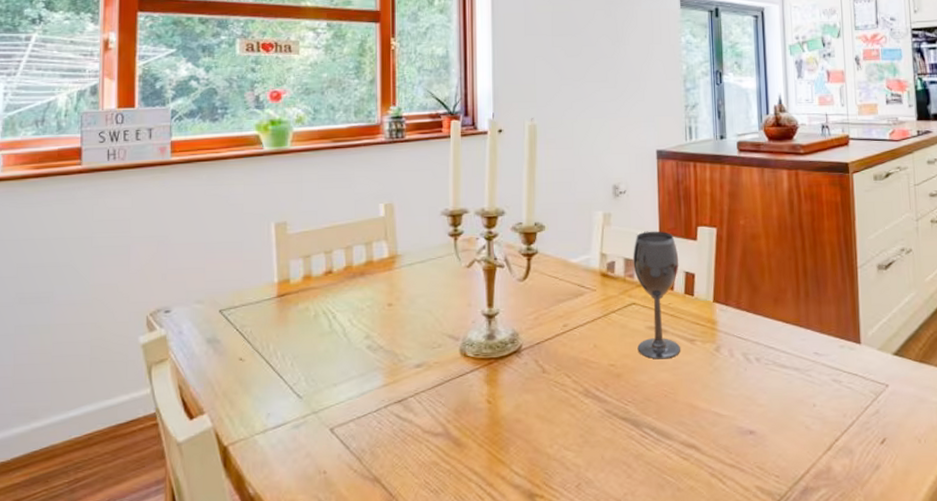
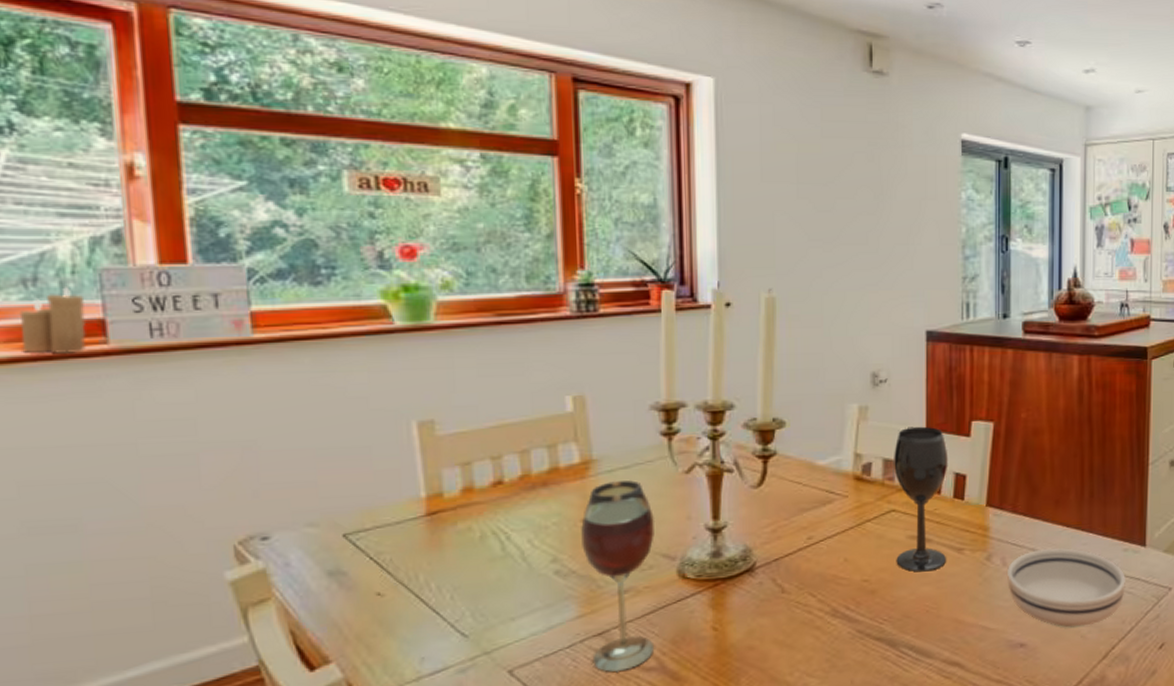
candle: none [30,125,71,173] -> present [19,287,86,354]
wineglass: none [388,273,444,436] -> present [581,480,655,672]
bowl: none [735,342,844,418] -> present [1008,547,1125,627]

